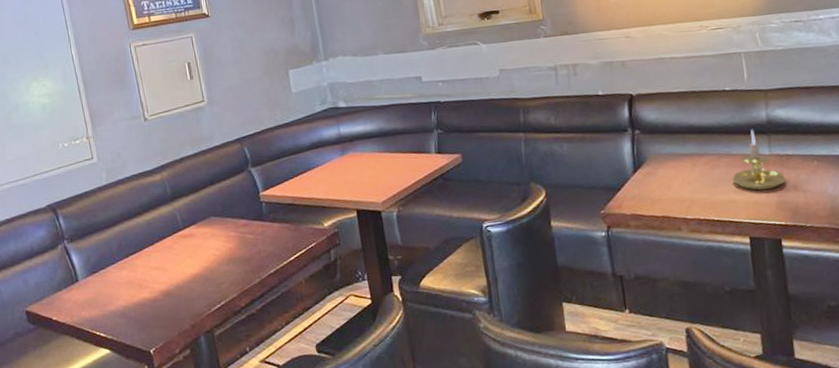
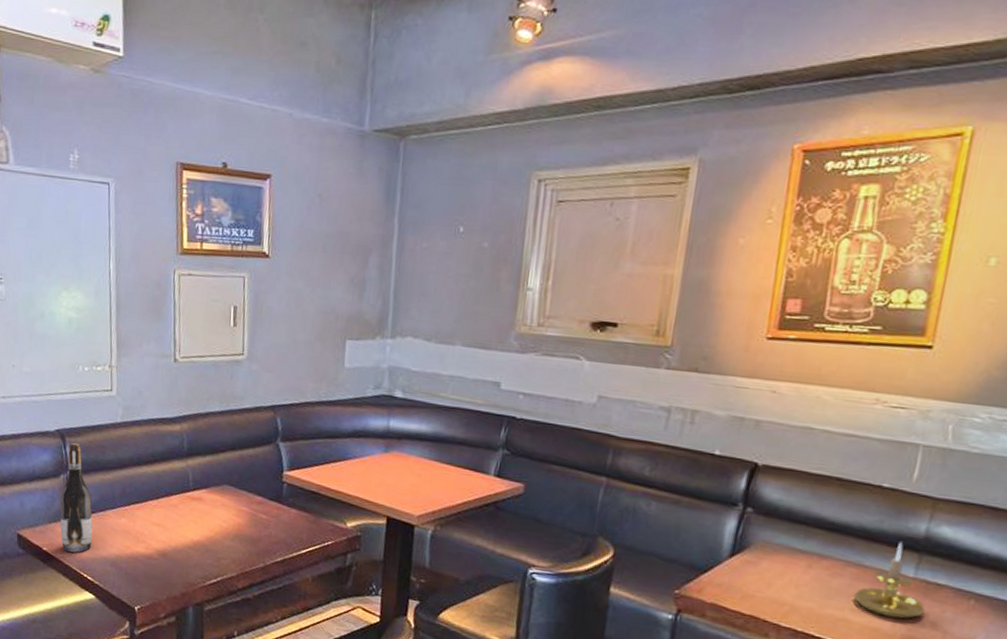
wine bottle: none [61,212,99,315] -> present [60,442,93,553]

